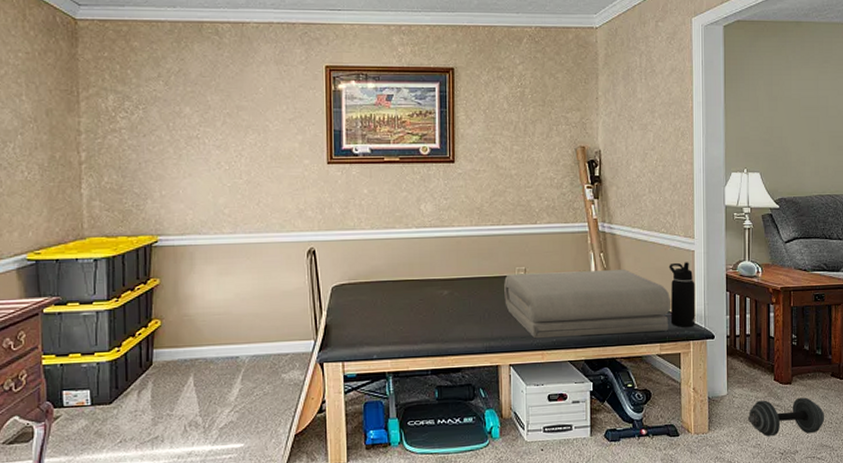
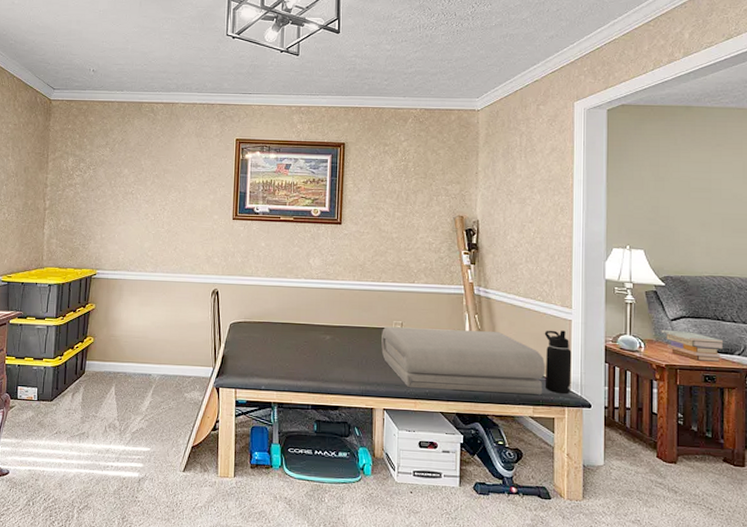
dumbbell: present [747,397,825,437] -> none [626,475,716,518]
books: none [776,252,831,281] -> present [661,329,724,362]

